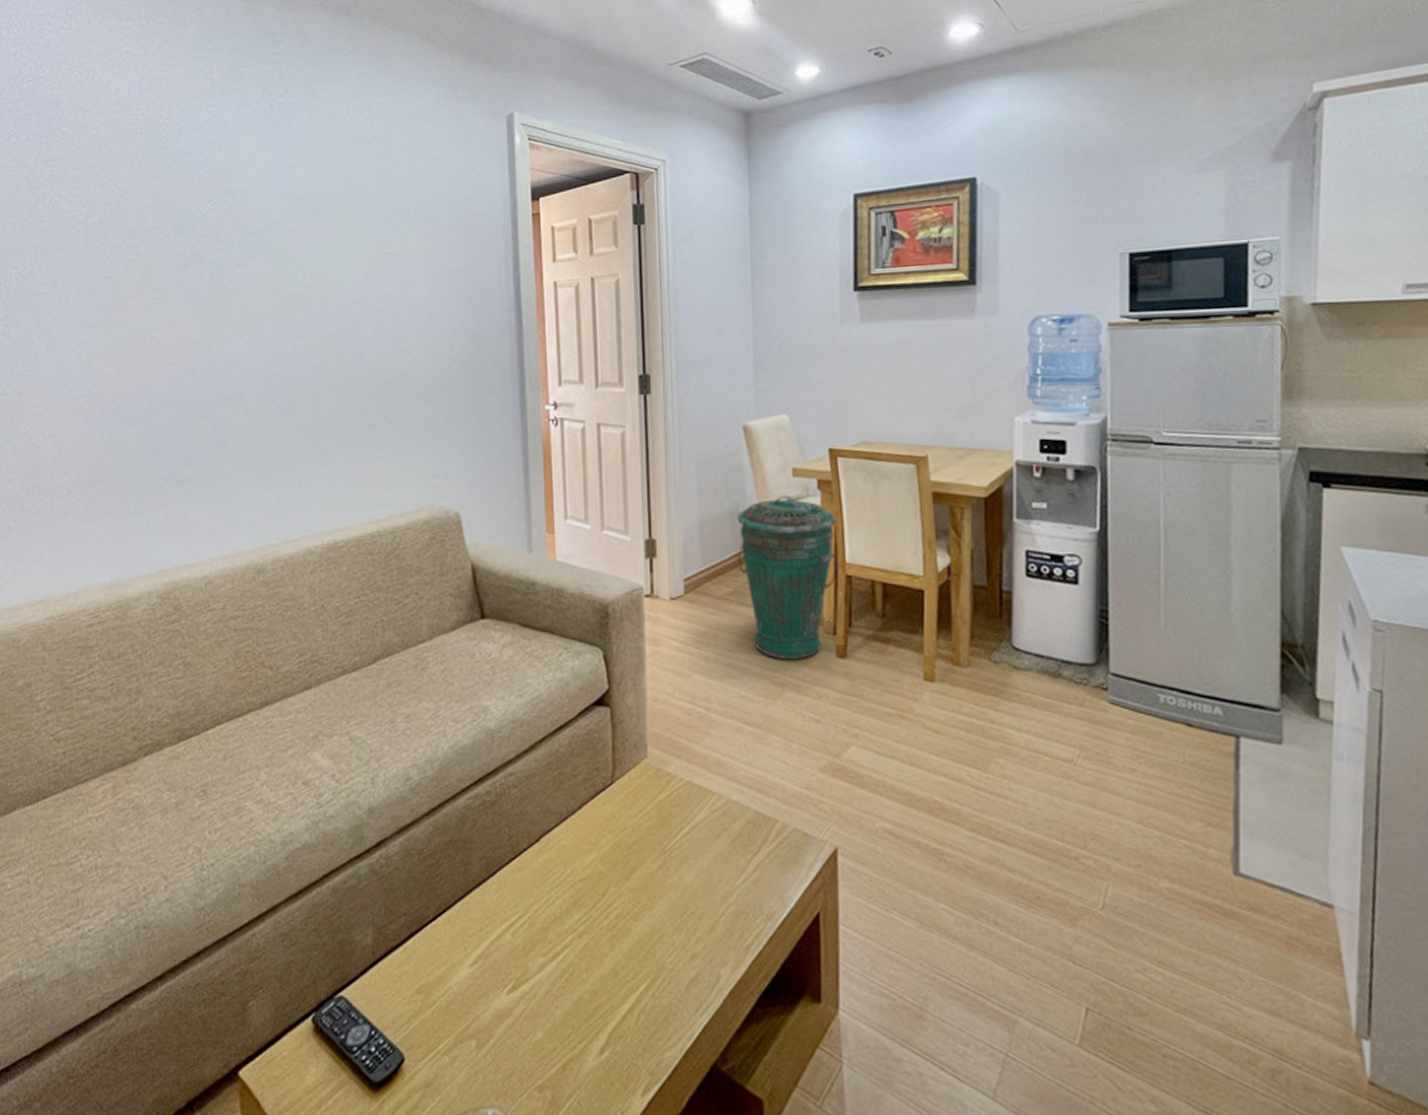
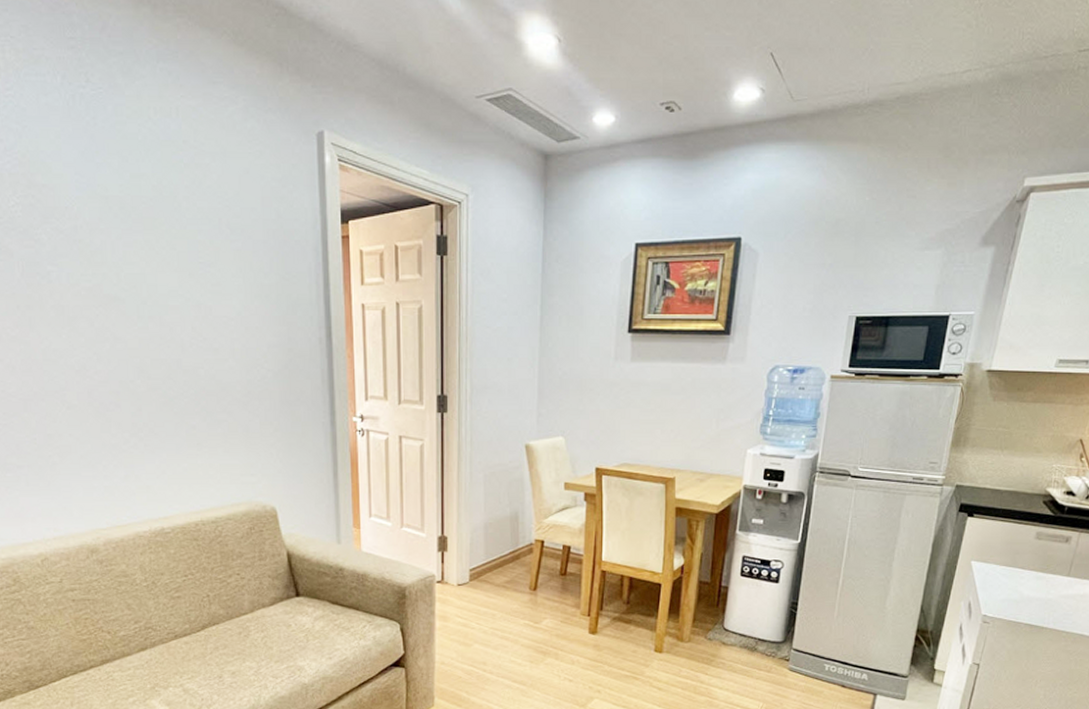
trash can: present [737,495,837,661] -> none [515,505,597,635]

